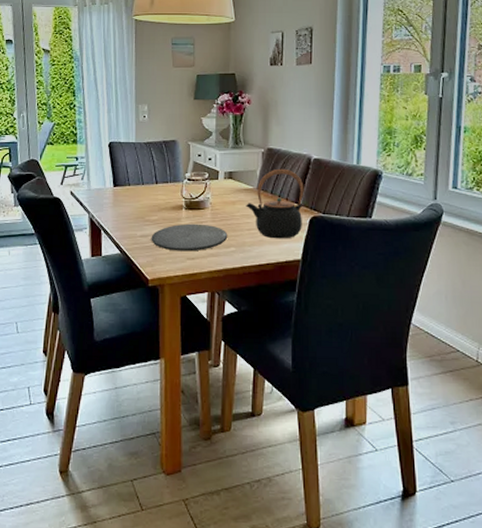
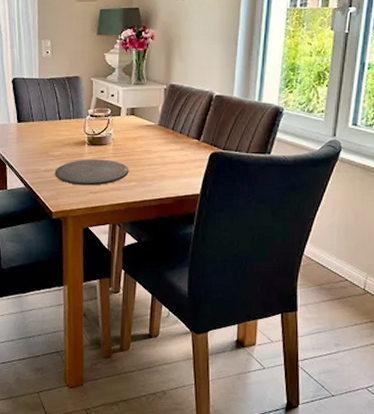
teapot: present [246,168,304,239] -> none [147,105,205,174]

